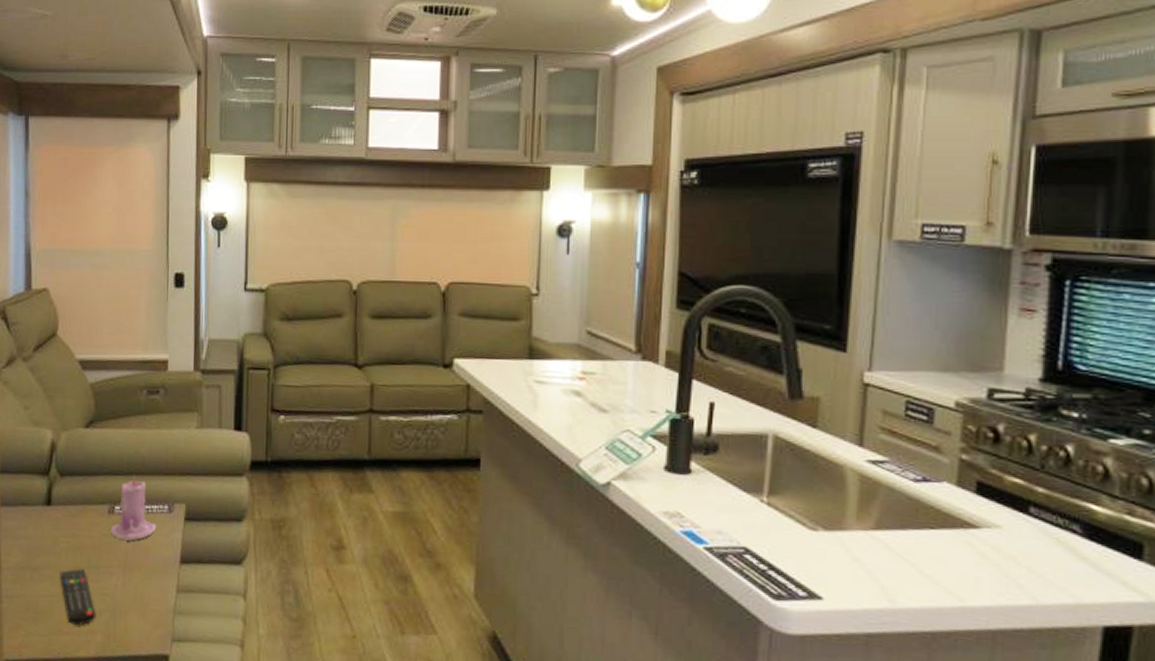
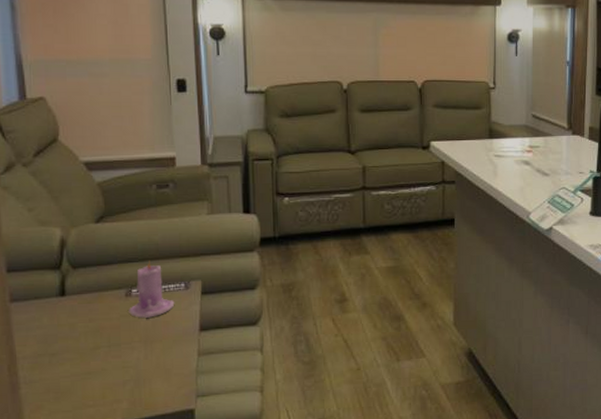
remote control: present [60,568,96,625] -> none [80,348,120,397]

